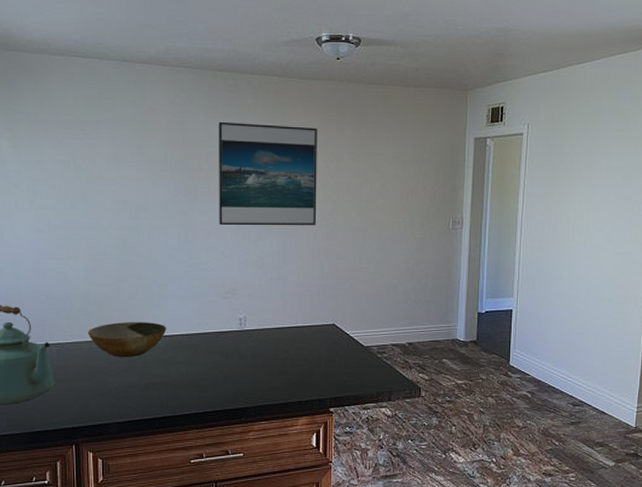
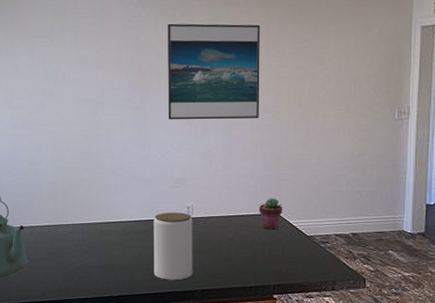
bowl: present [87,322,167,357] -> none [54,209,122,240]
jar: none [202,324,245,398] -> present [153,212,193,281]
potted succulent: none [316,308,340,341] -> present [259,198,283,230]

